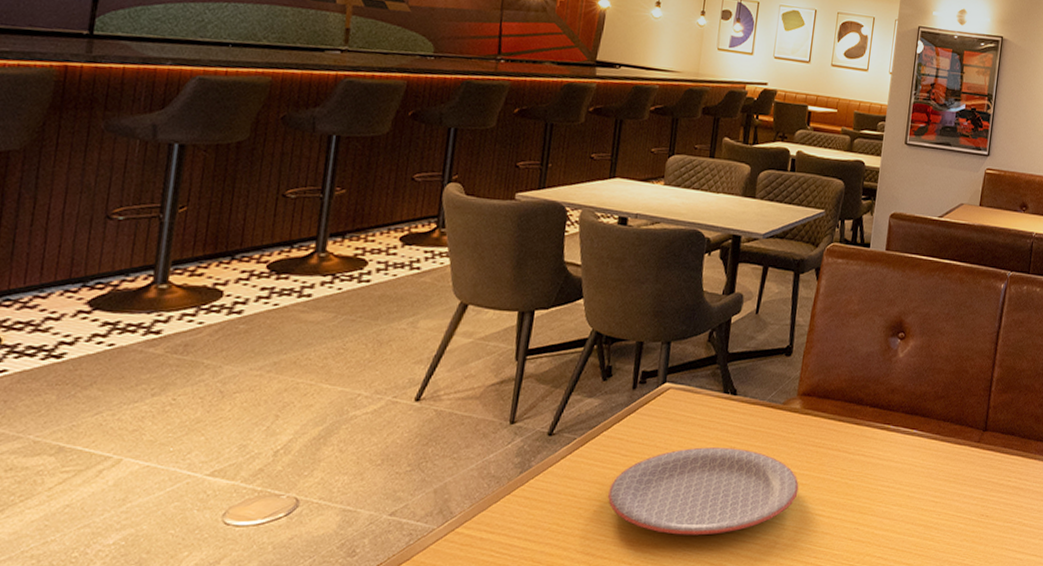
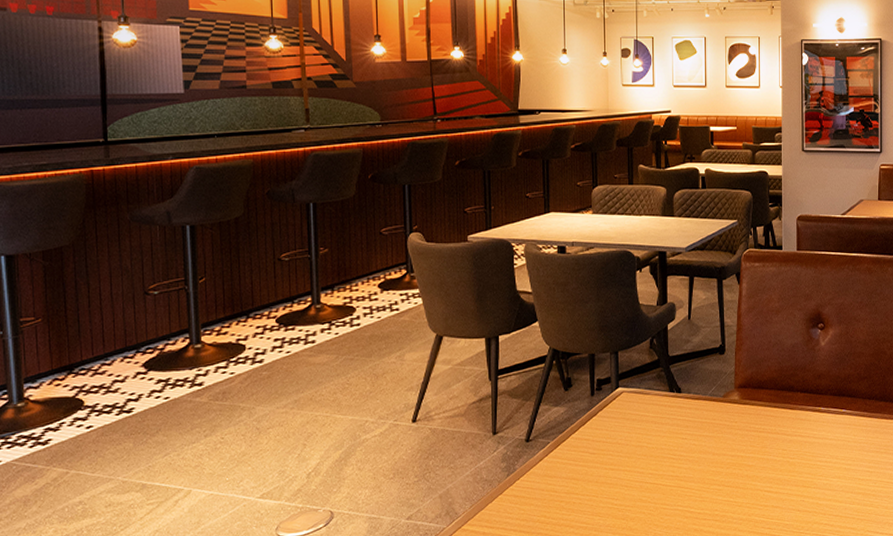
plate: present [608,447,799,536] -> none [584,439,747,518]

